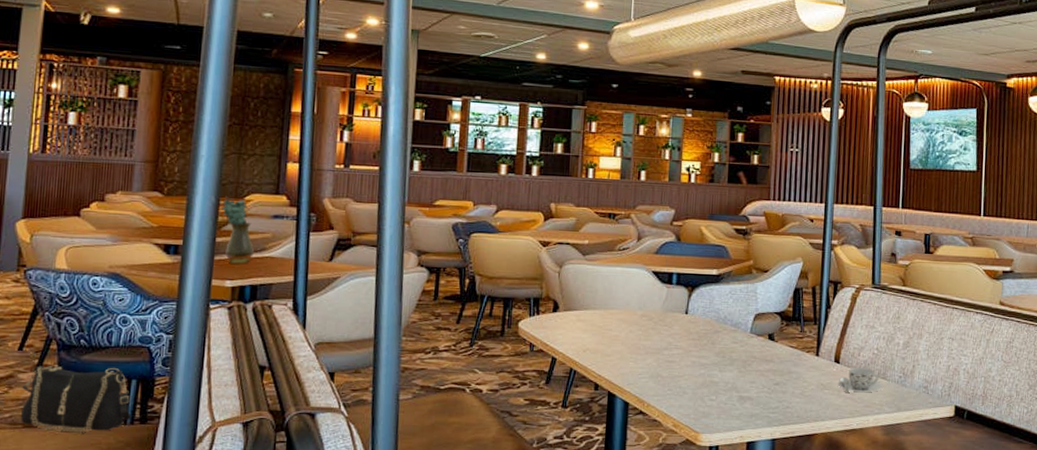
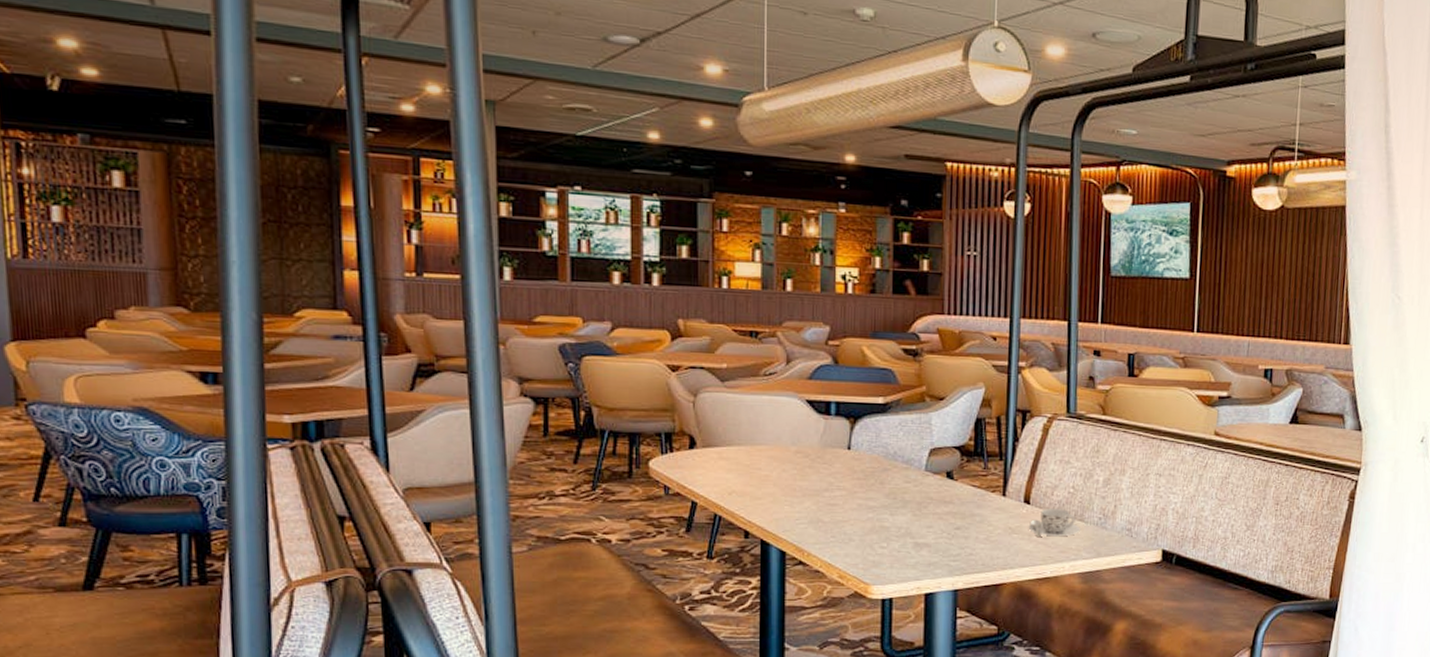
handbag: present [20,366,131,433] -> none [46,519,188,597]
vase: present [220,195,254,266] -> none [265,311,314,397]

